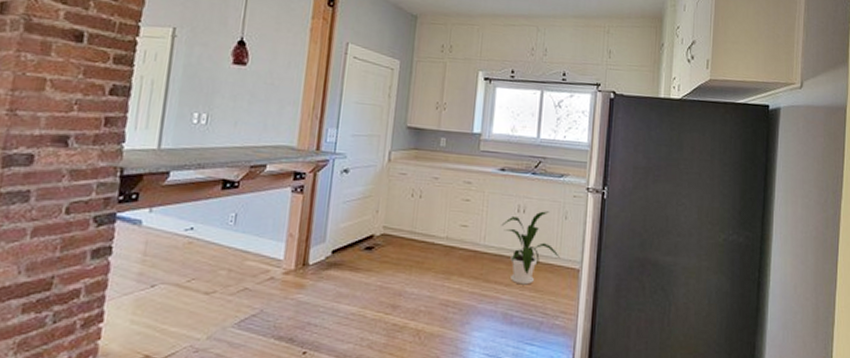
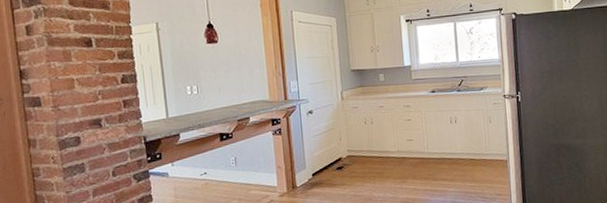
house plant: present [501,211,559,285] -> none [439,119,489,179]

